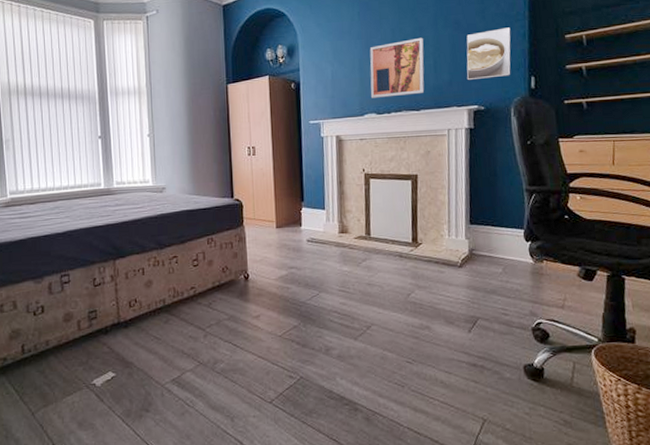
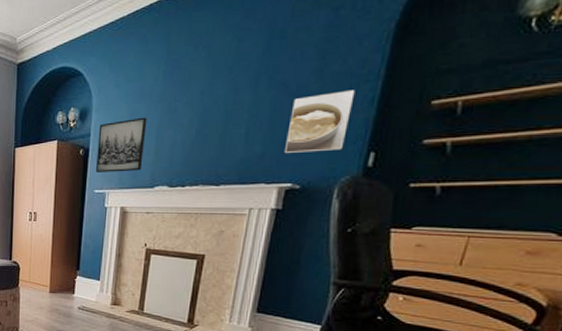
wall art: none [307,52,351,104] -> present [96,117,147,172]
wall art: present [369,37,425,98] -> none [164,101,238,169]

